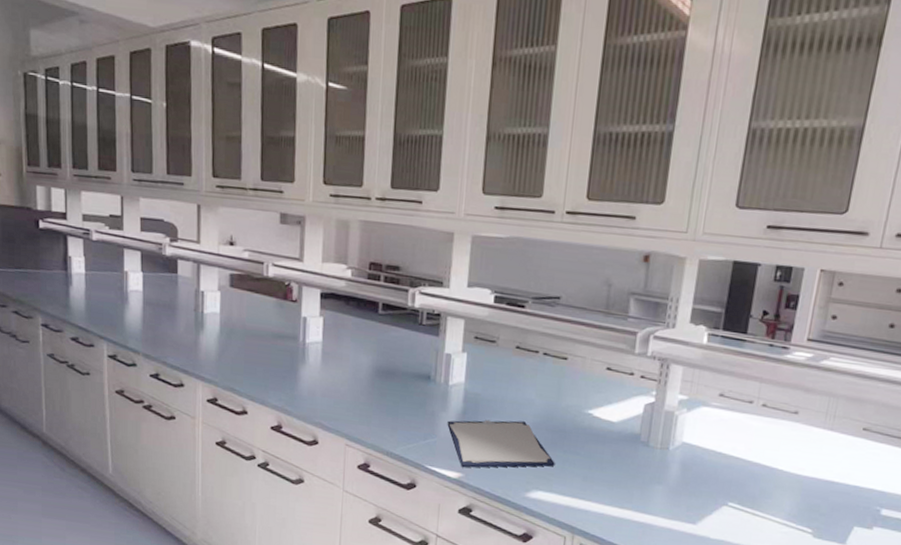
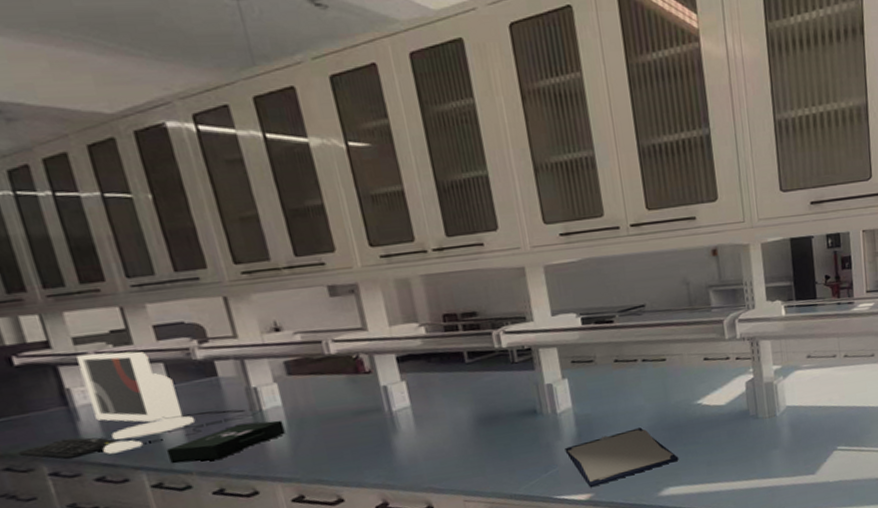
desktop computer: none [25,230,203,321] -> present [17,351,262,460]
first aid kit: none [125,320,217,348] -> present [166,420,285,465]

